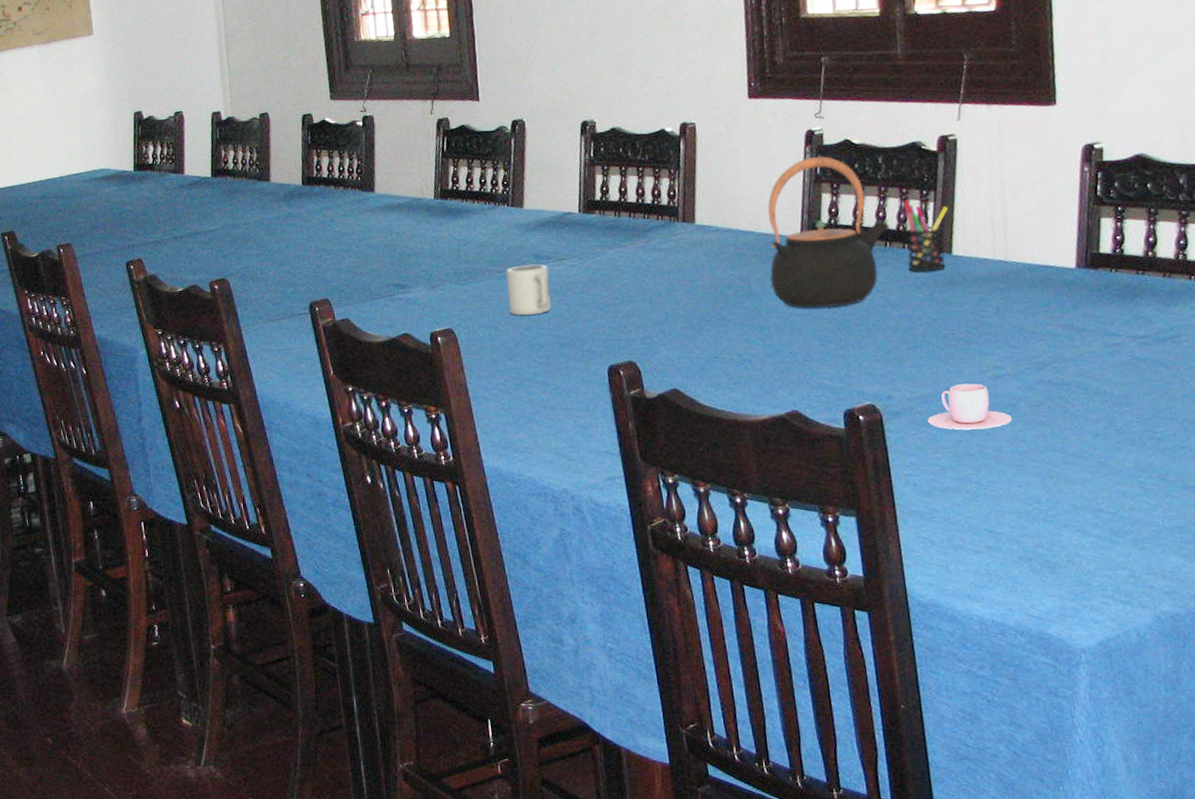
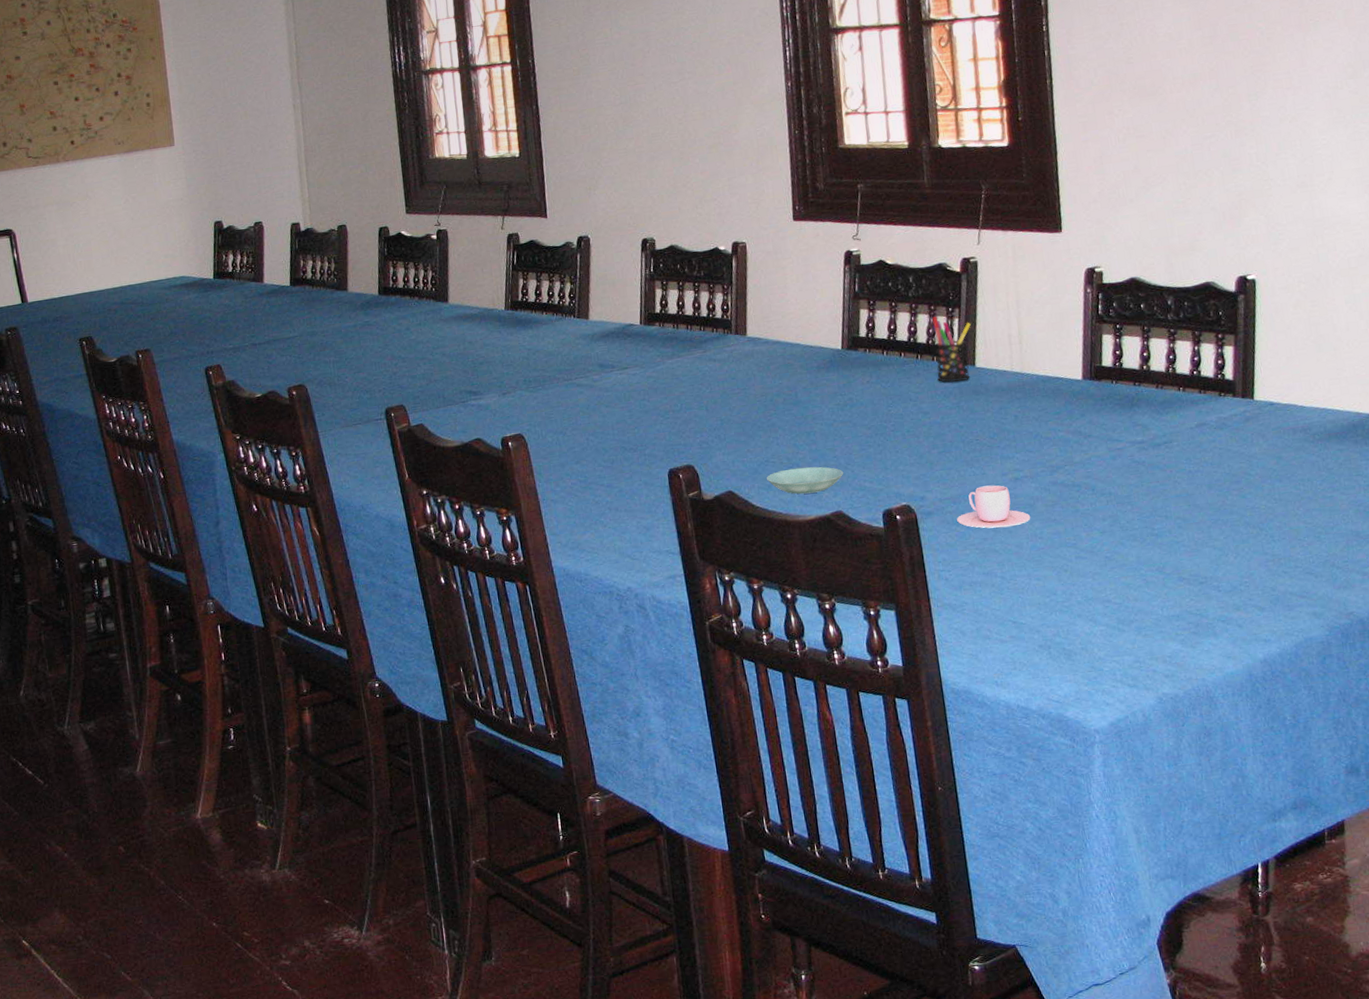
cup: present [506,264,552,316] -> none [572,372,616,422]
saucer: none [715,363,801,393] -> present [767,466,844,494]
teapot: present [767,156,890,308] -> none [812,275,921,416]

